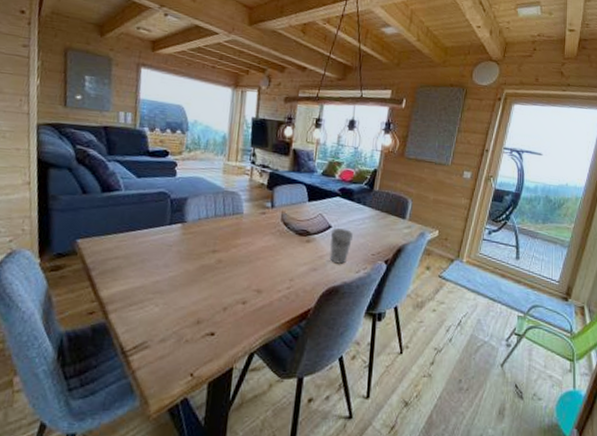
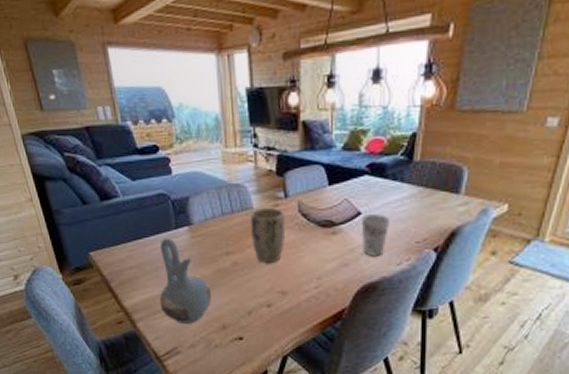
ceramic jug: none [138,232,192,317] -> present [159,237,211,324]
plant pot: none [237,214,270,263] -> present [251,208,286,263]

